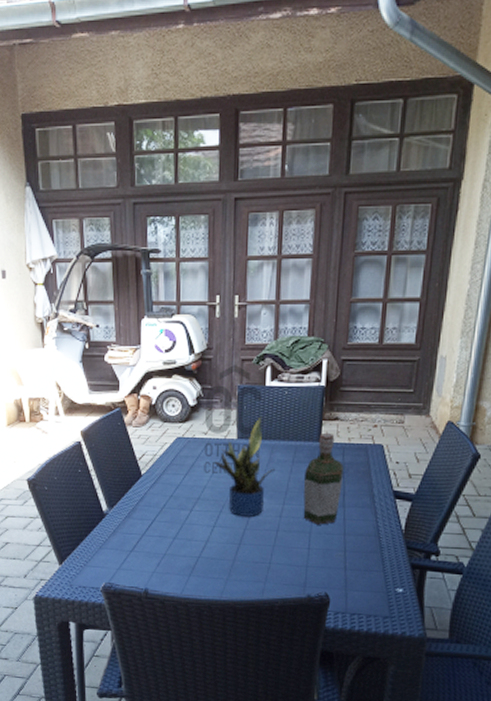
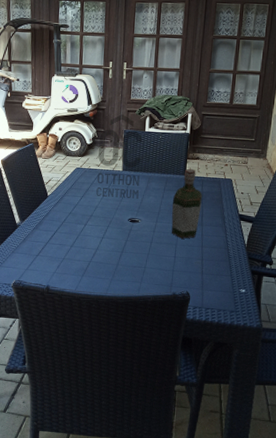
potted plant: present [214,416,275,518] -> none [104,154,151,232]

